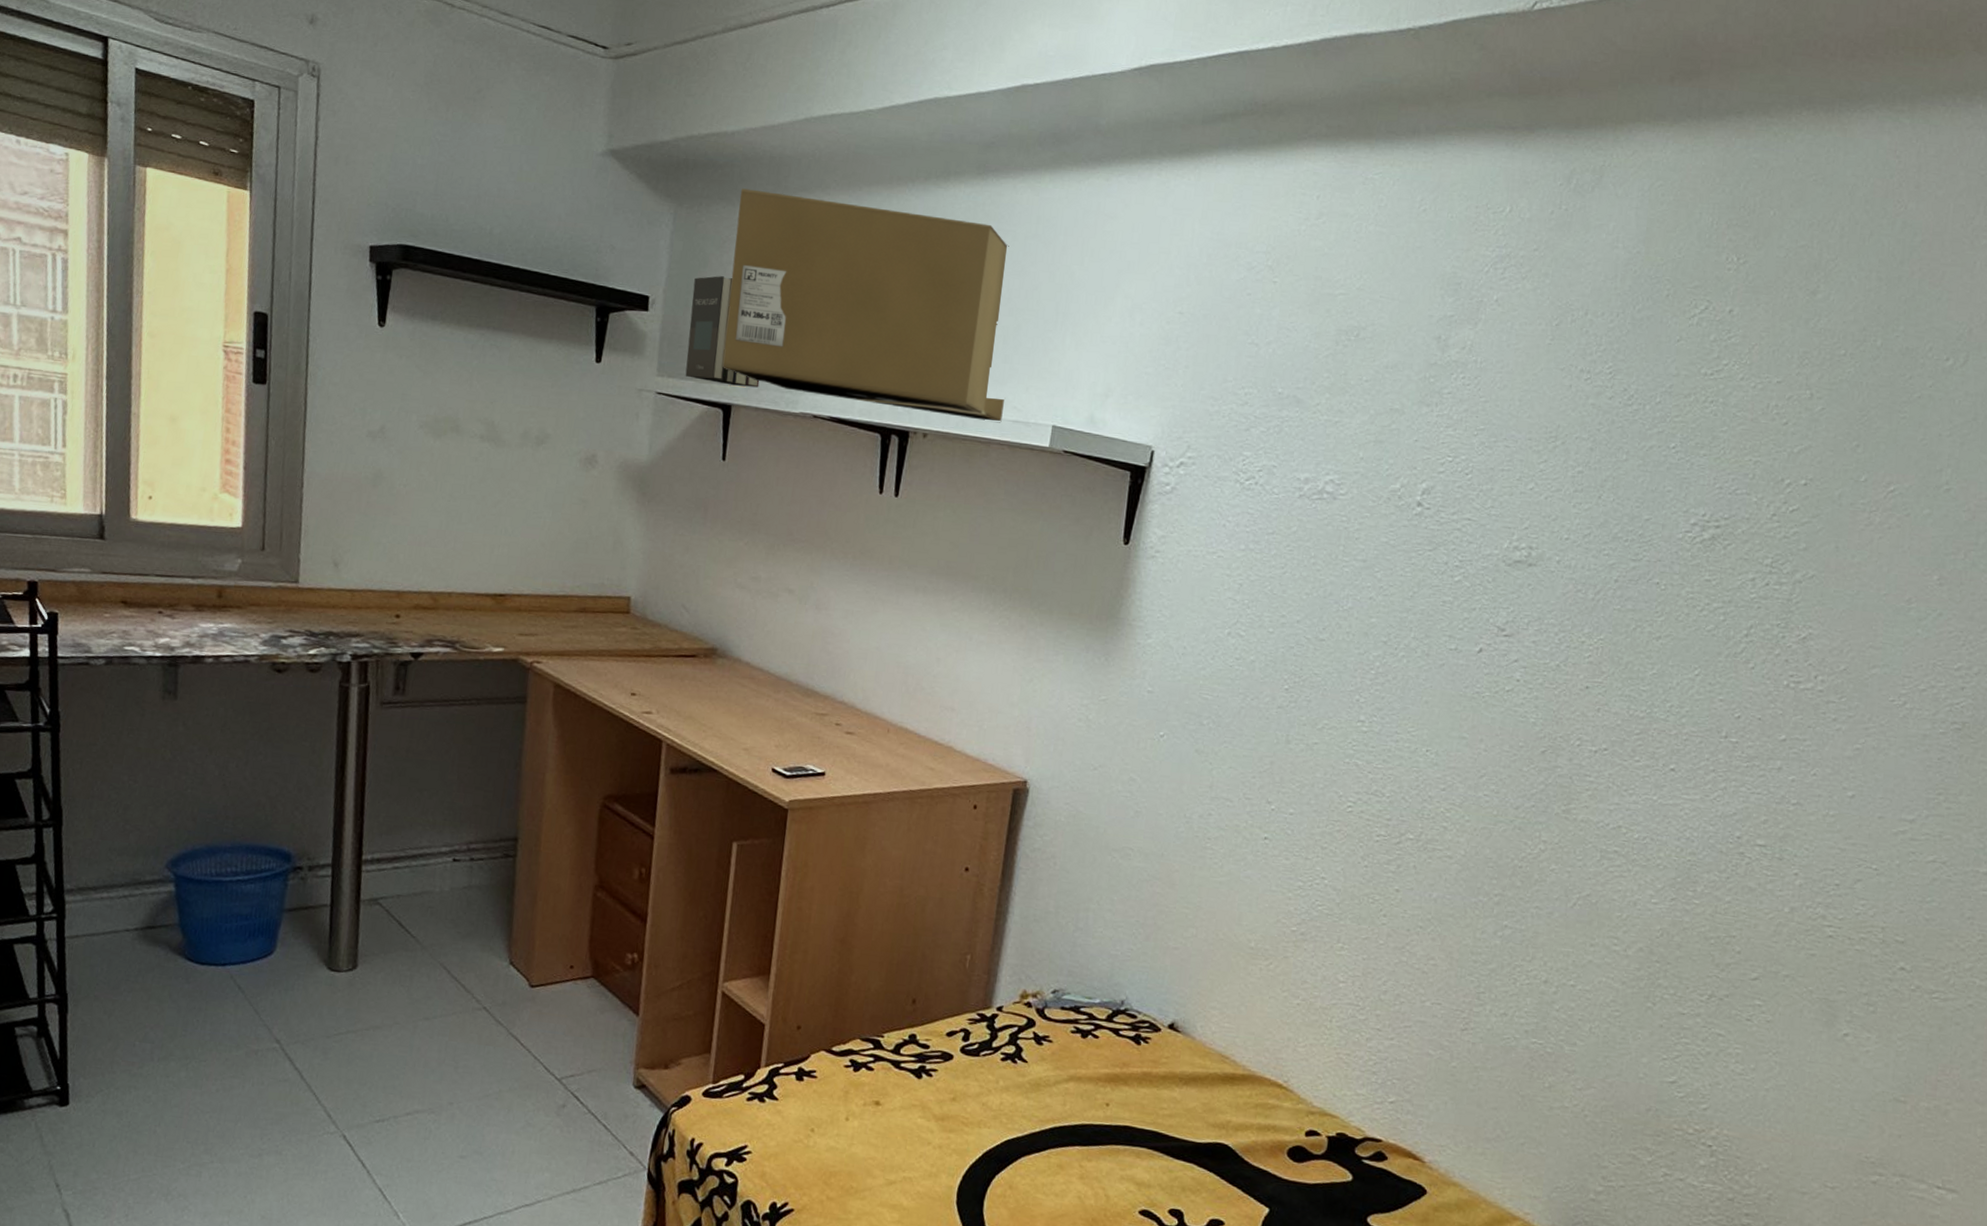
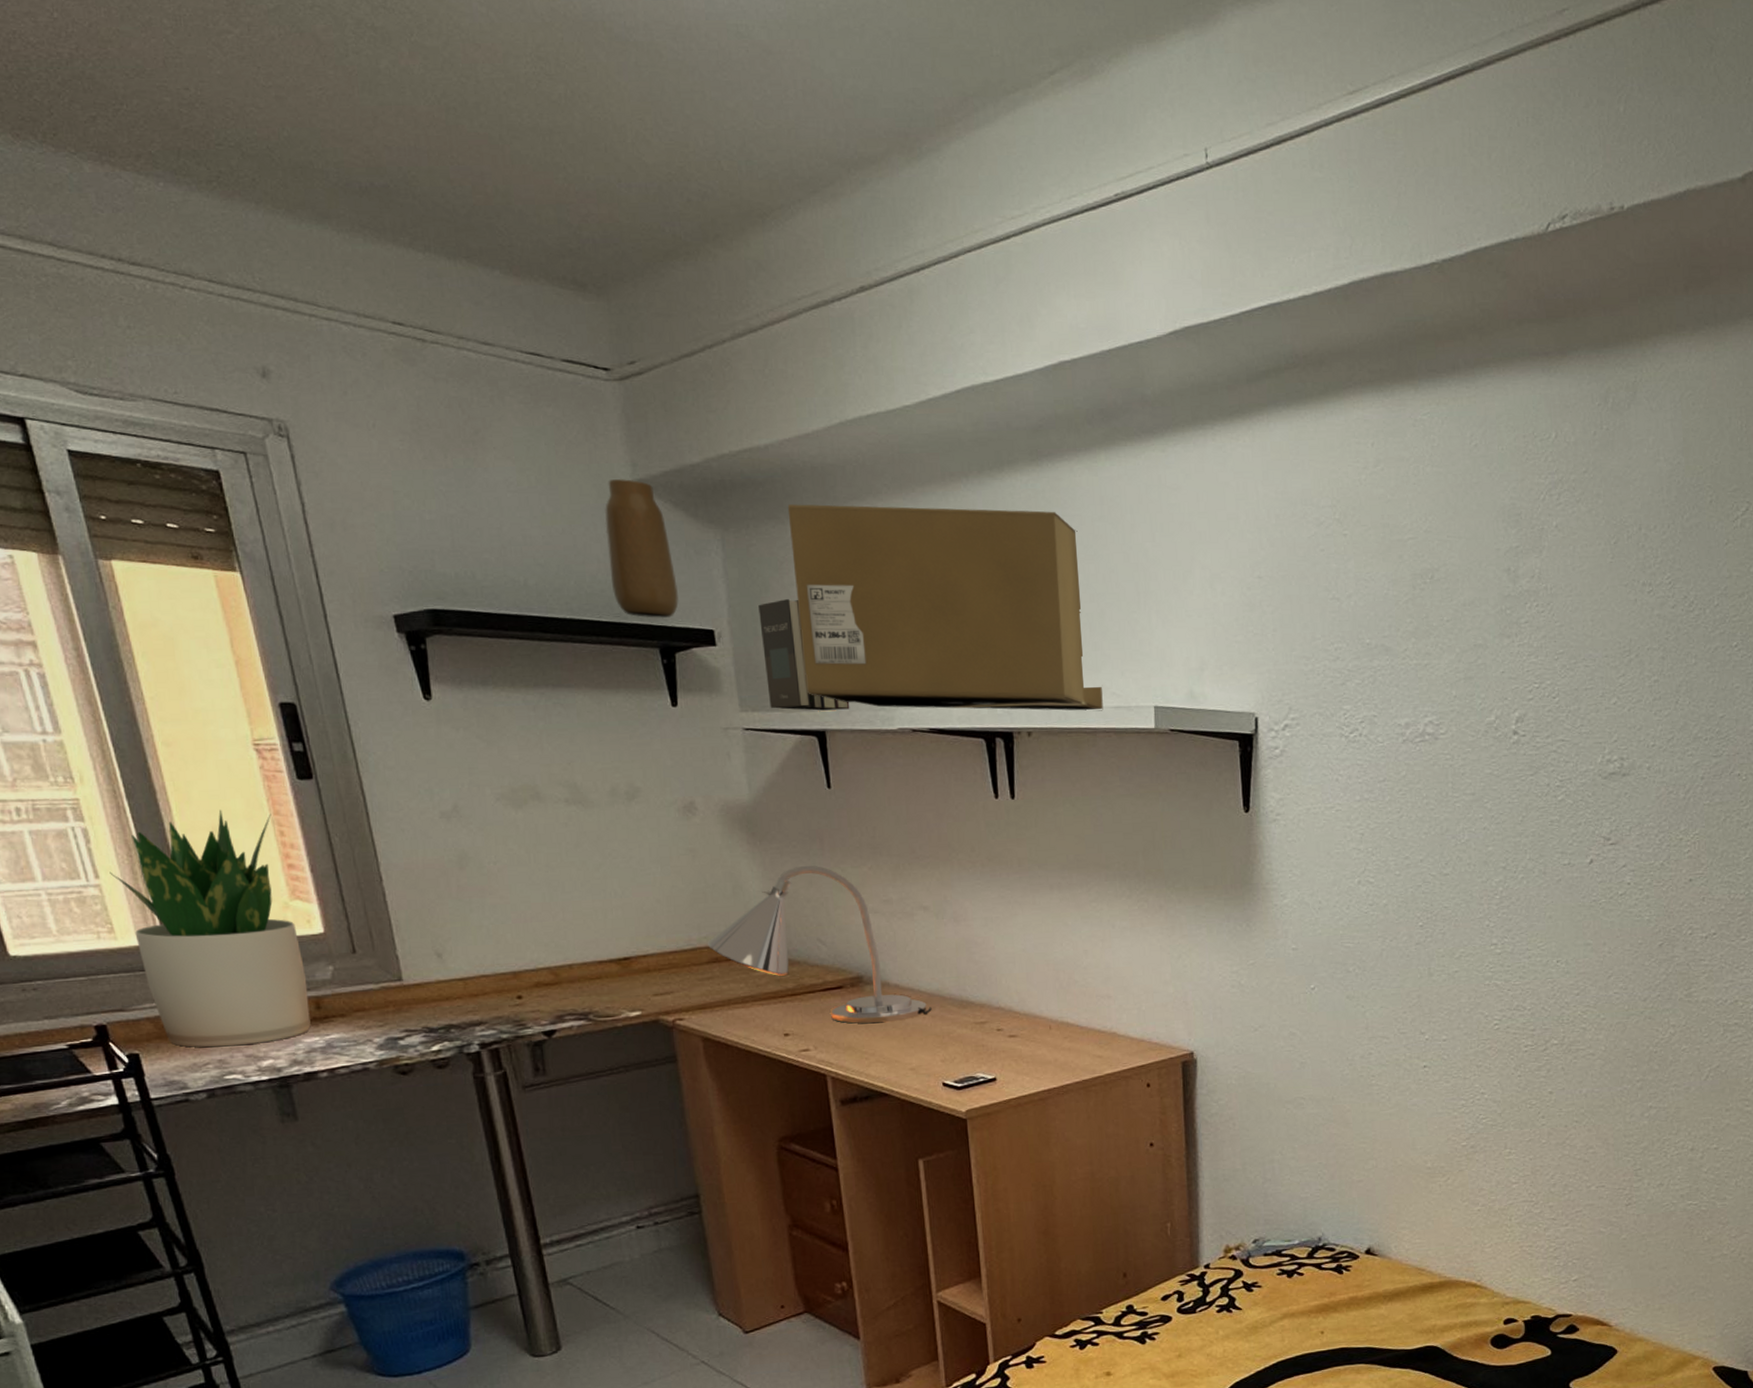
planter: none [75,400,223,622] -> present [109,809,311,1048]
vase: none [566,147,627,280] -> present [605,479,679,619]
table lamp: none [578,531,777,699] -> present [707,865,932,1024]

